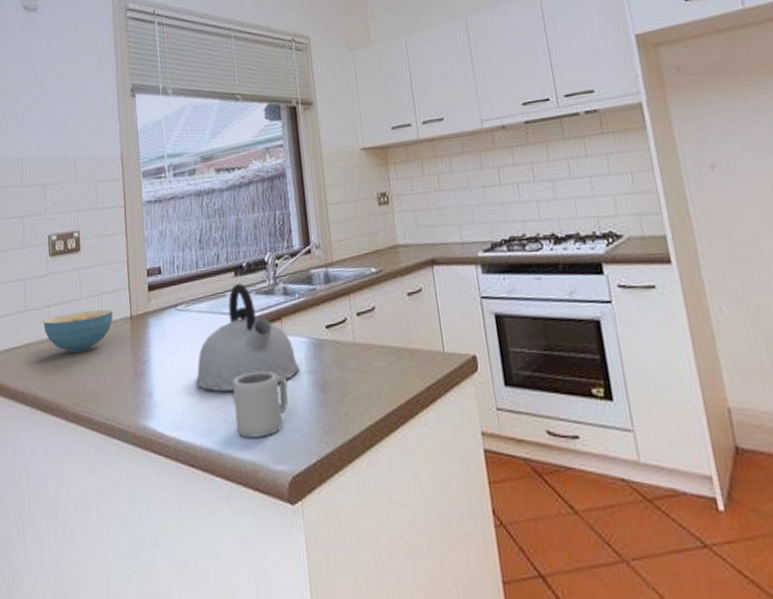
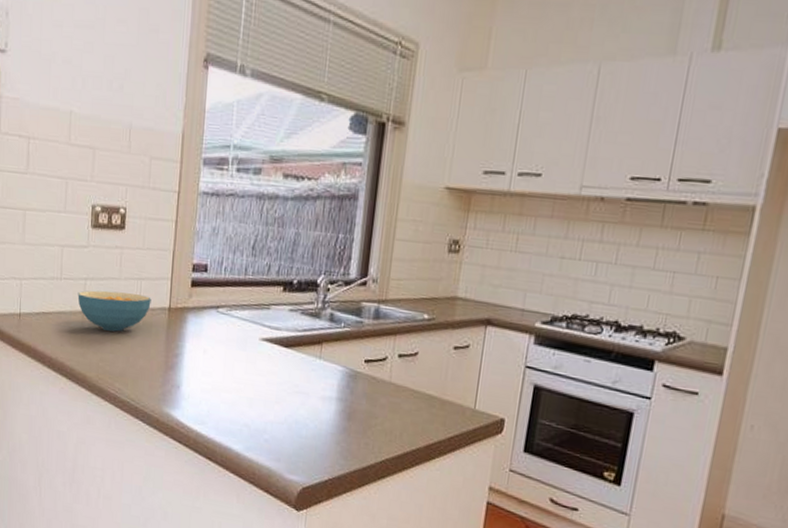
kettle: present [195,283,300,392] -> none [225,299,331,402]
cup: present [233,371,288,438] -> none [257,387,316,448]

